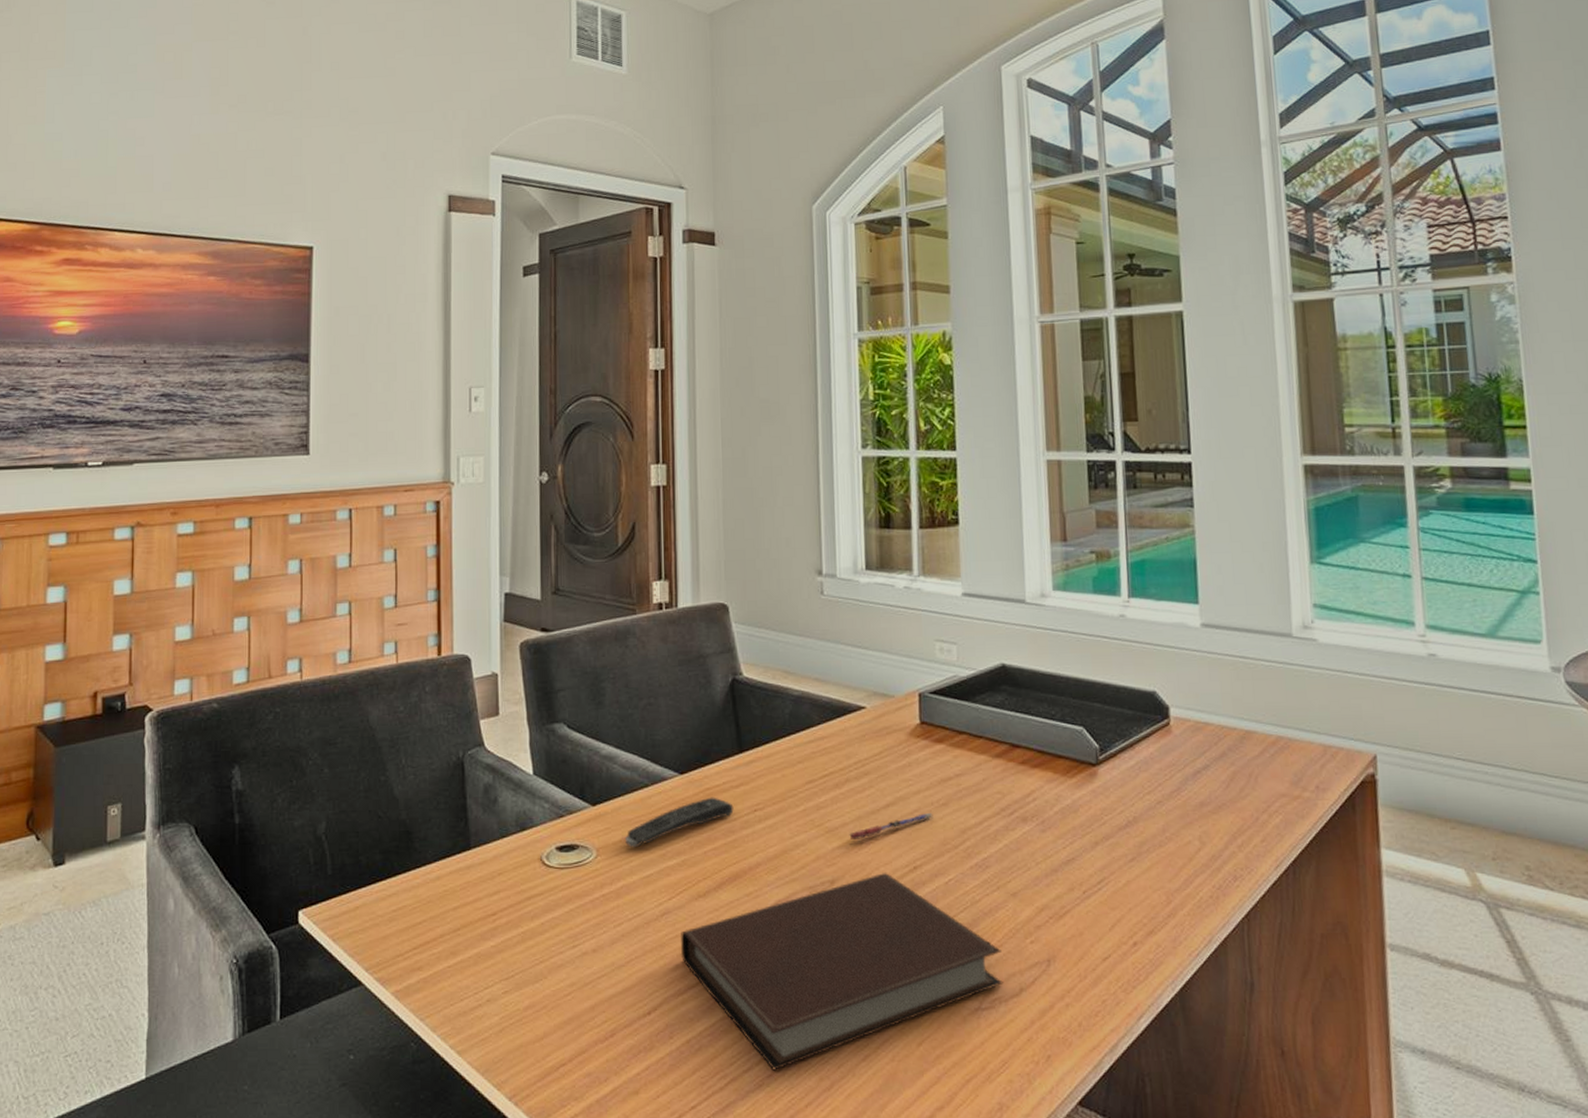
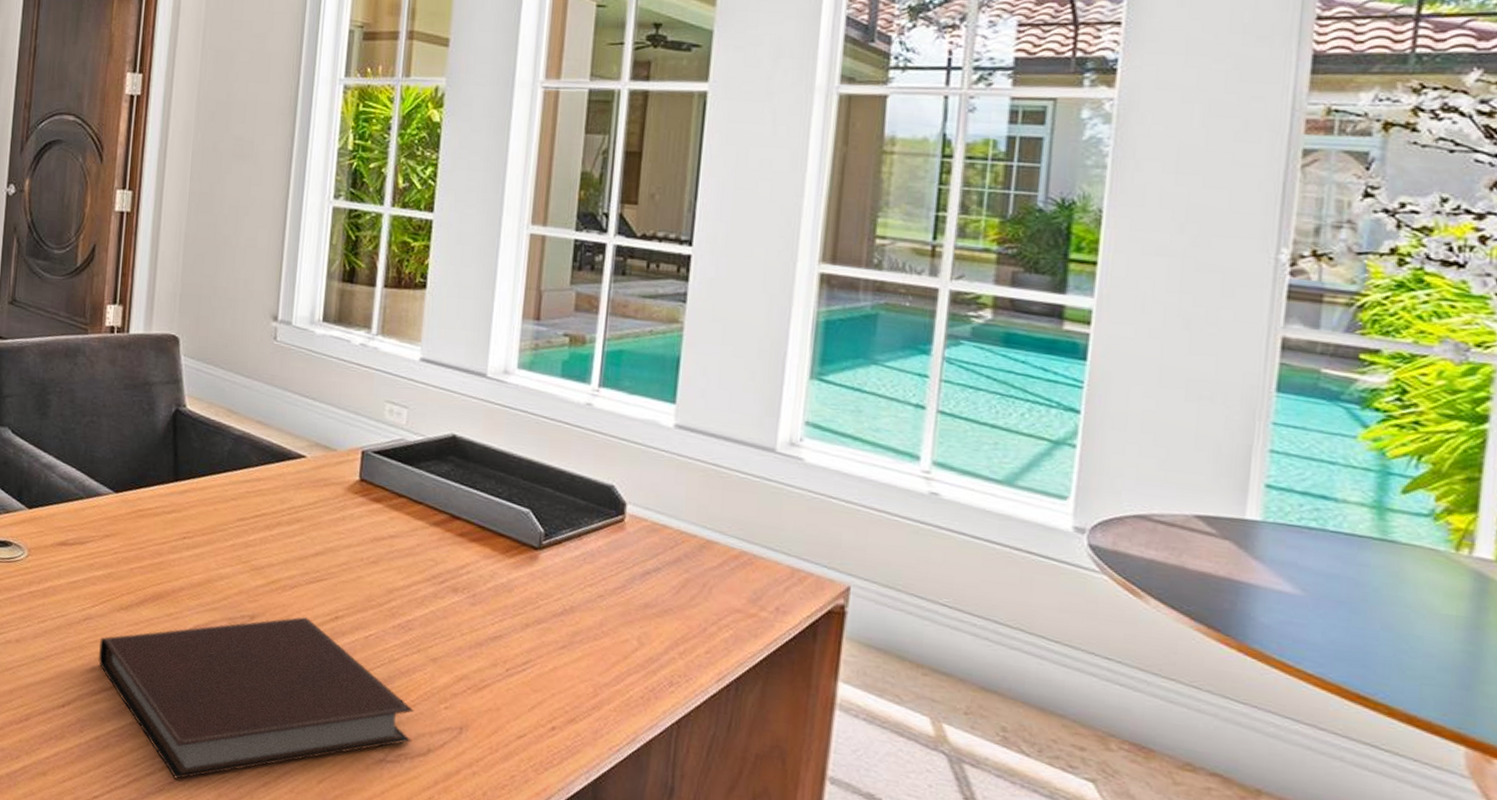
remote control: present [625,797,734,848] -> none [56,518,164,554]
pen: present [849,812,933,840] -> none [274,567,362,582]

